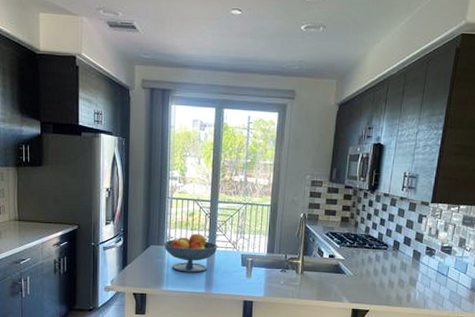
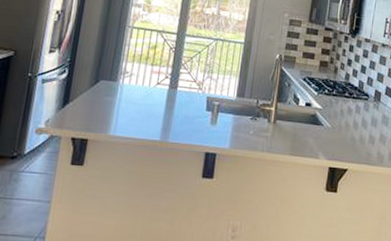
fruit bowl: present [164,233,218,273] -> none [116,69,181,116]

